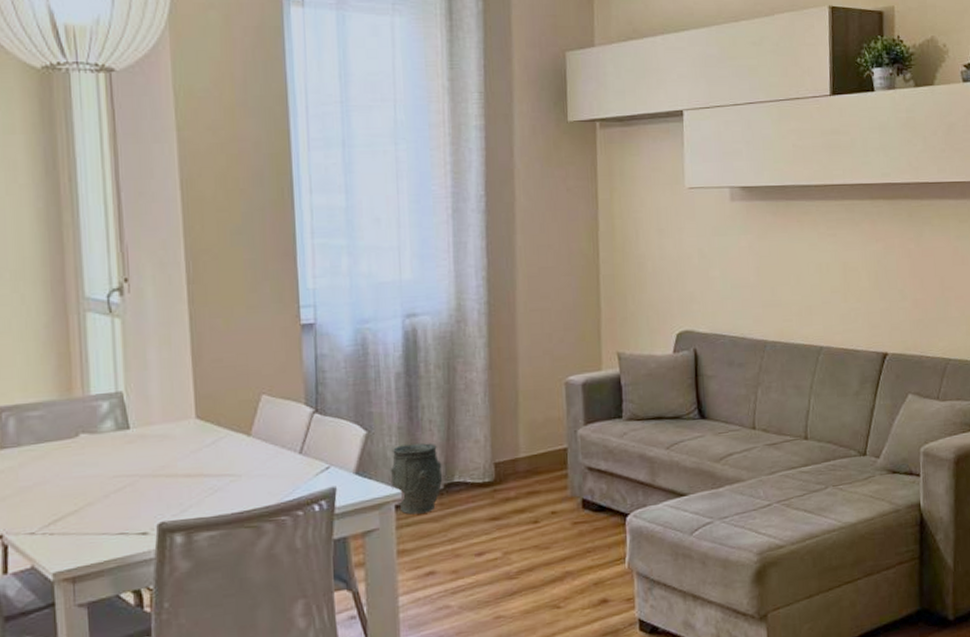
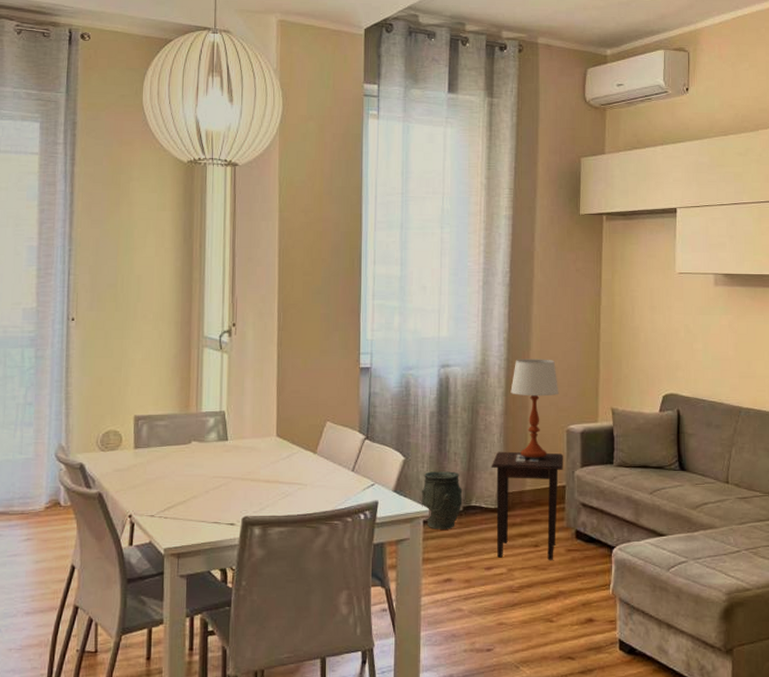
side table: none [475,411,563,541] -> present [491,451,563,560]
table lamp: none [494,299,554,419] -> present [510,359,559,458]

